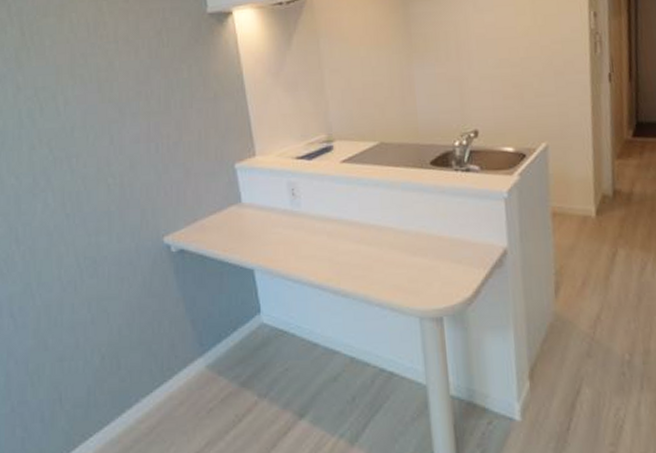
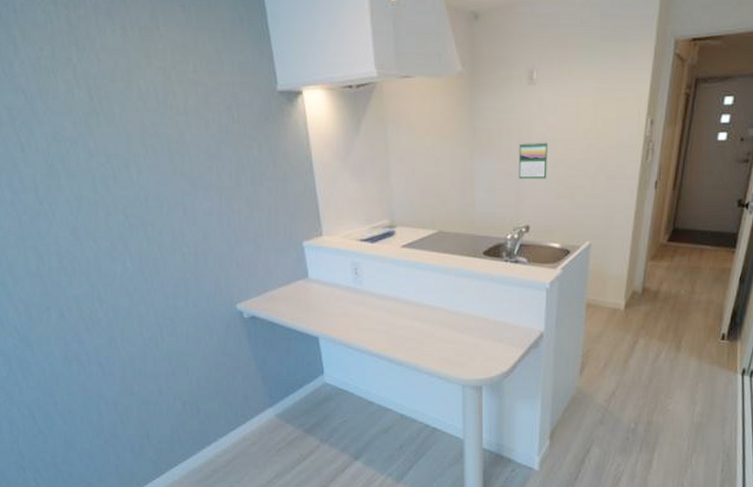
calendar: none [458,42,491,82] -> present [518,142,548,179]

